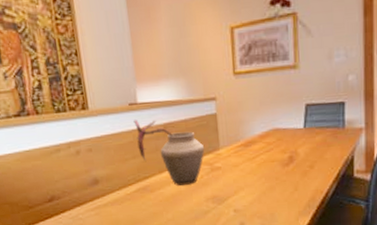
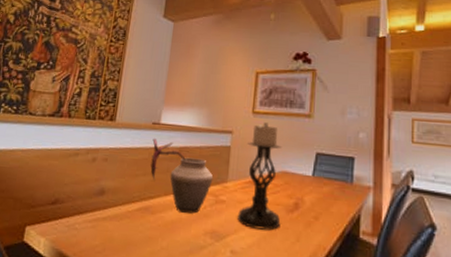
candle holder: none [233,82,278,187] -> present [238,122,283,230]

